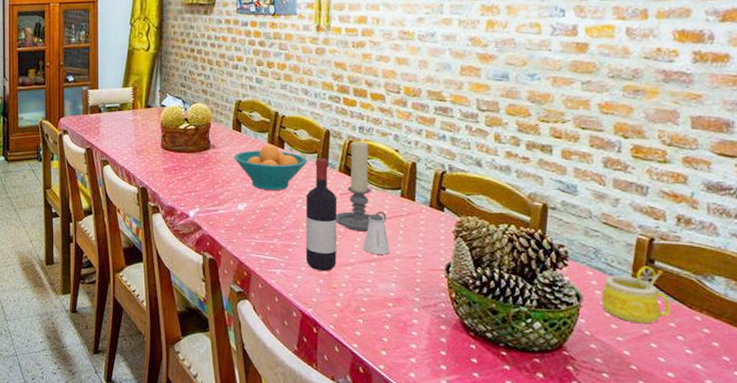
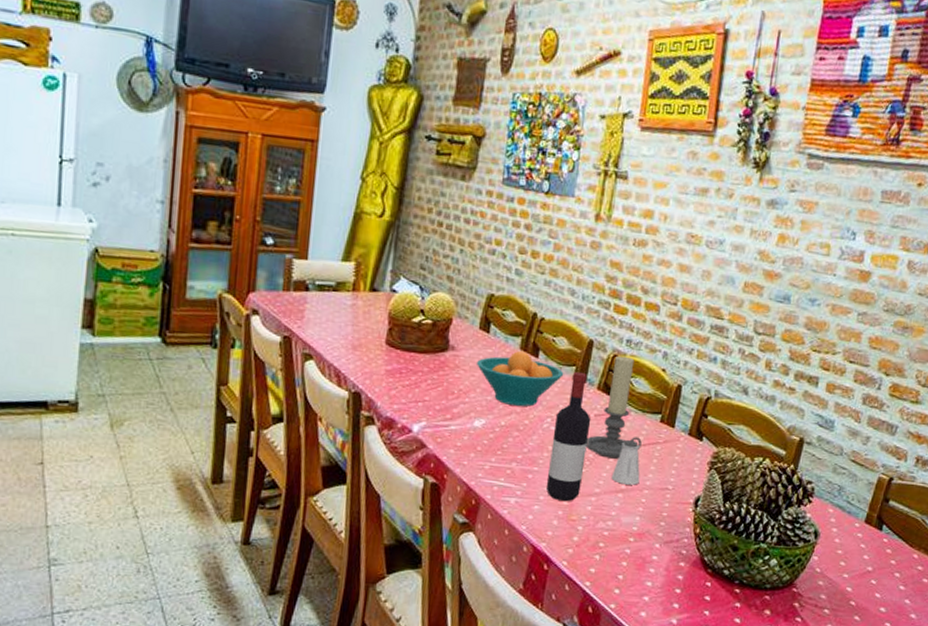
mug: present [602,265,671,324] -> none [836,504,896,562]

